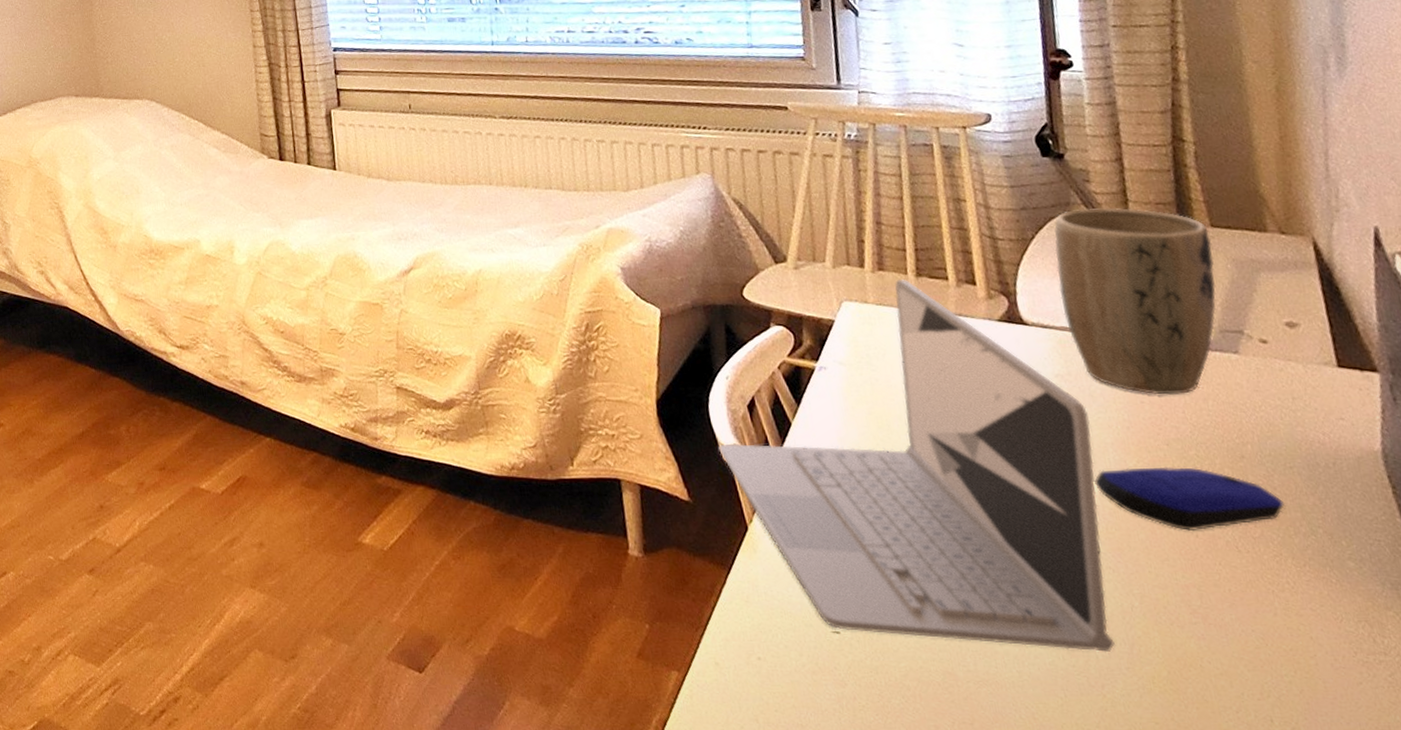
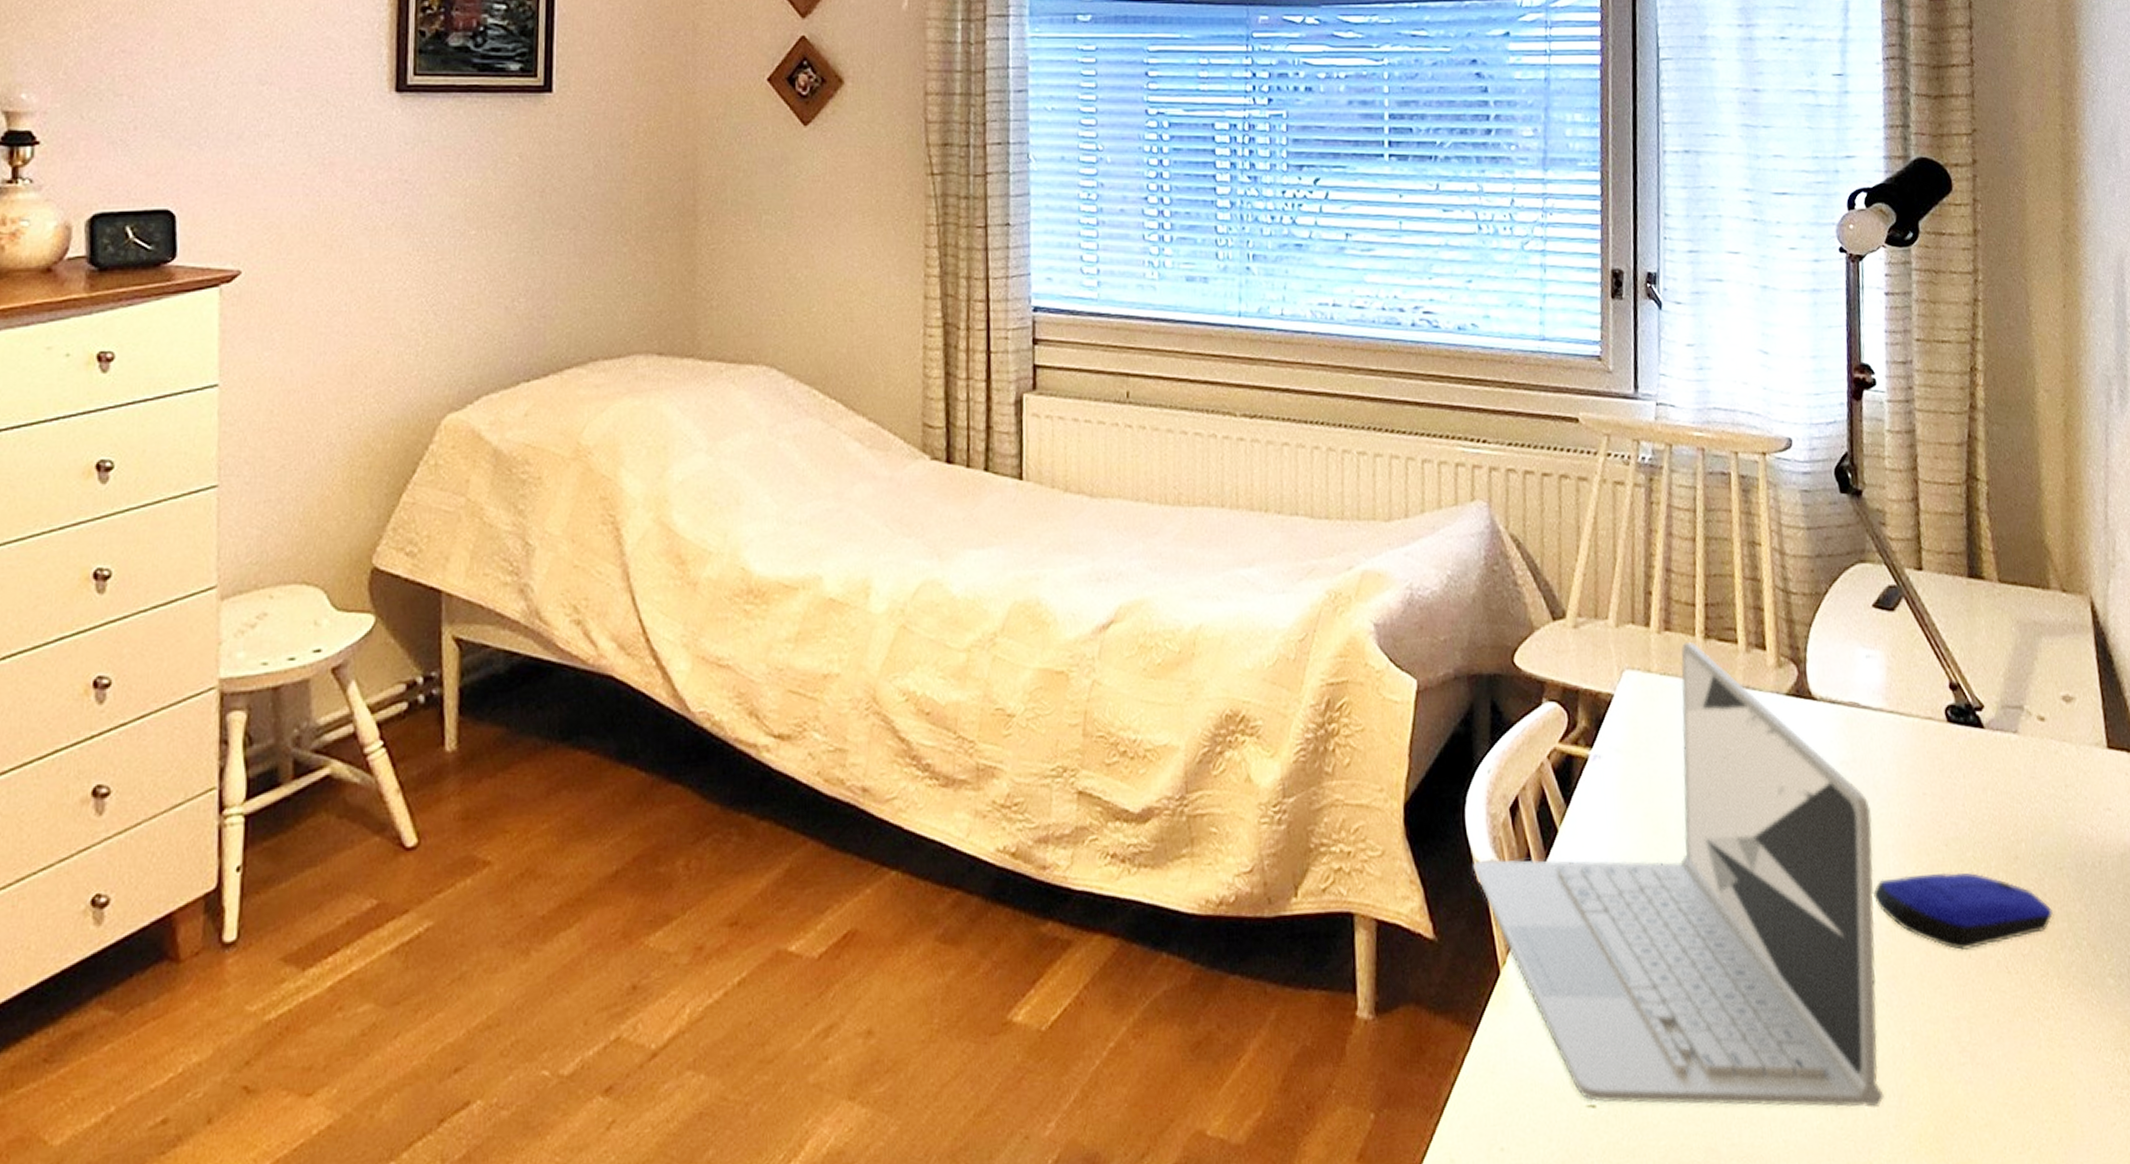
plant pot: present [1054,207,1216,395] -> none [1847,556,2001,785]

